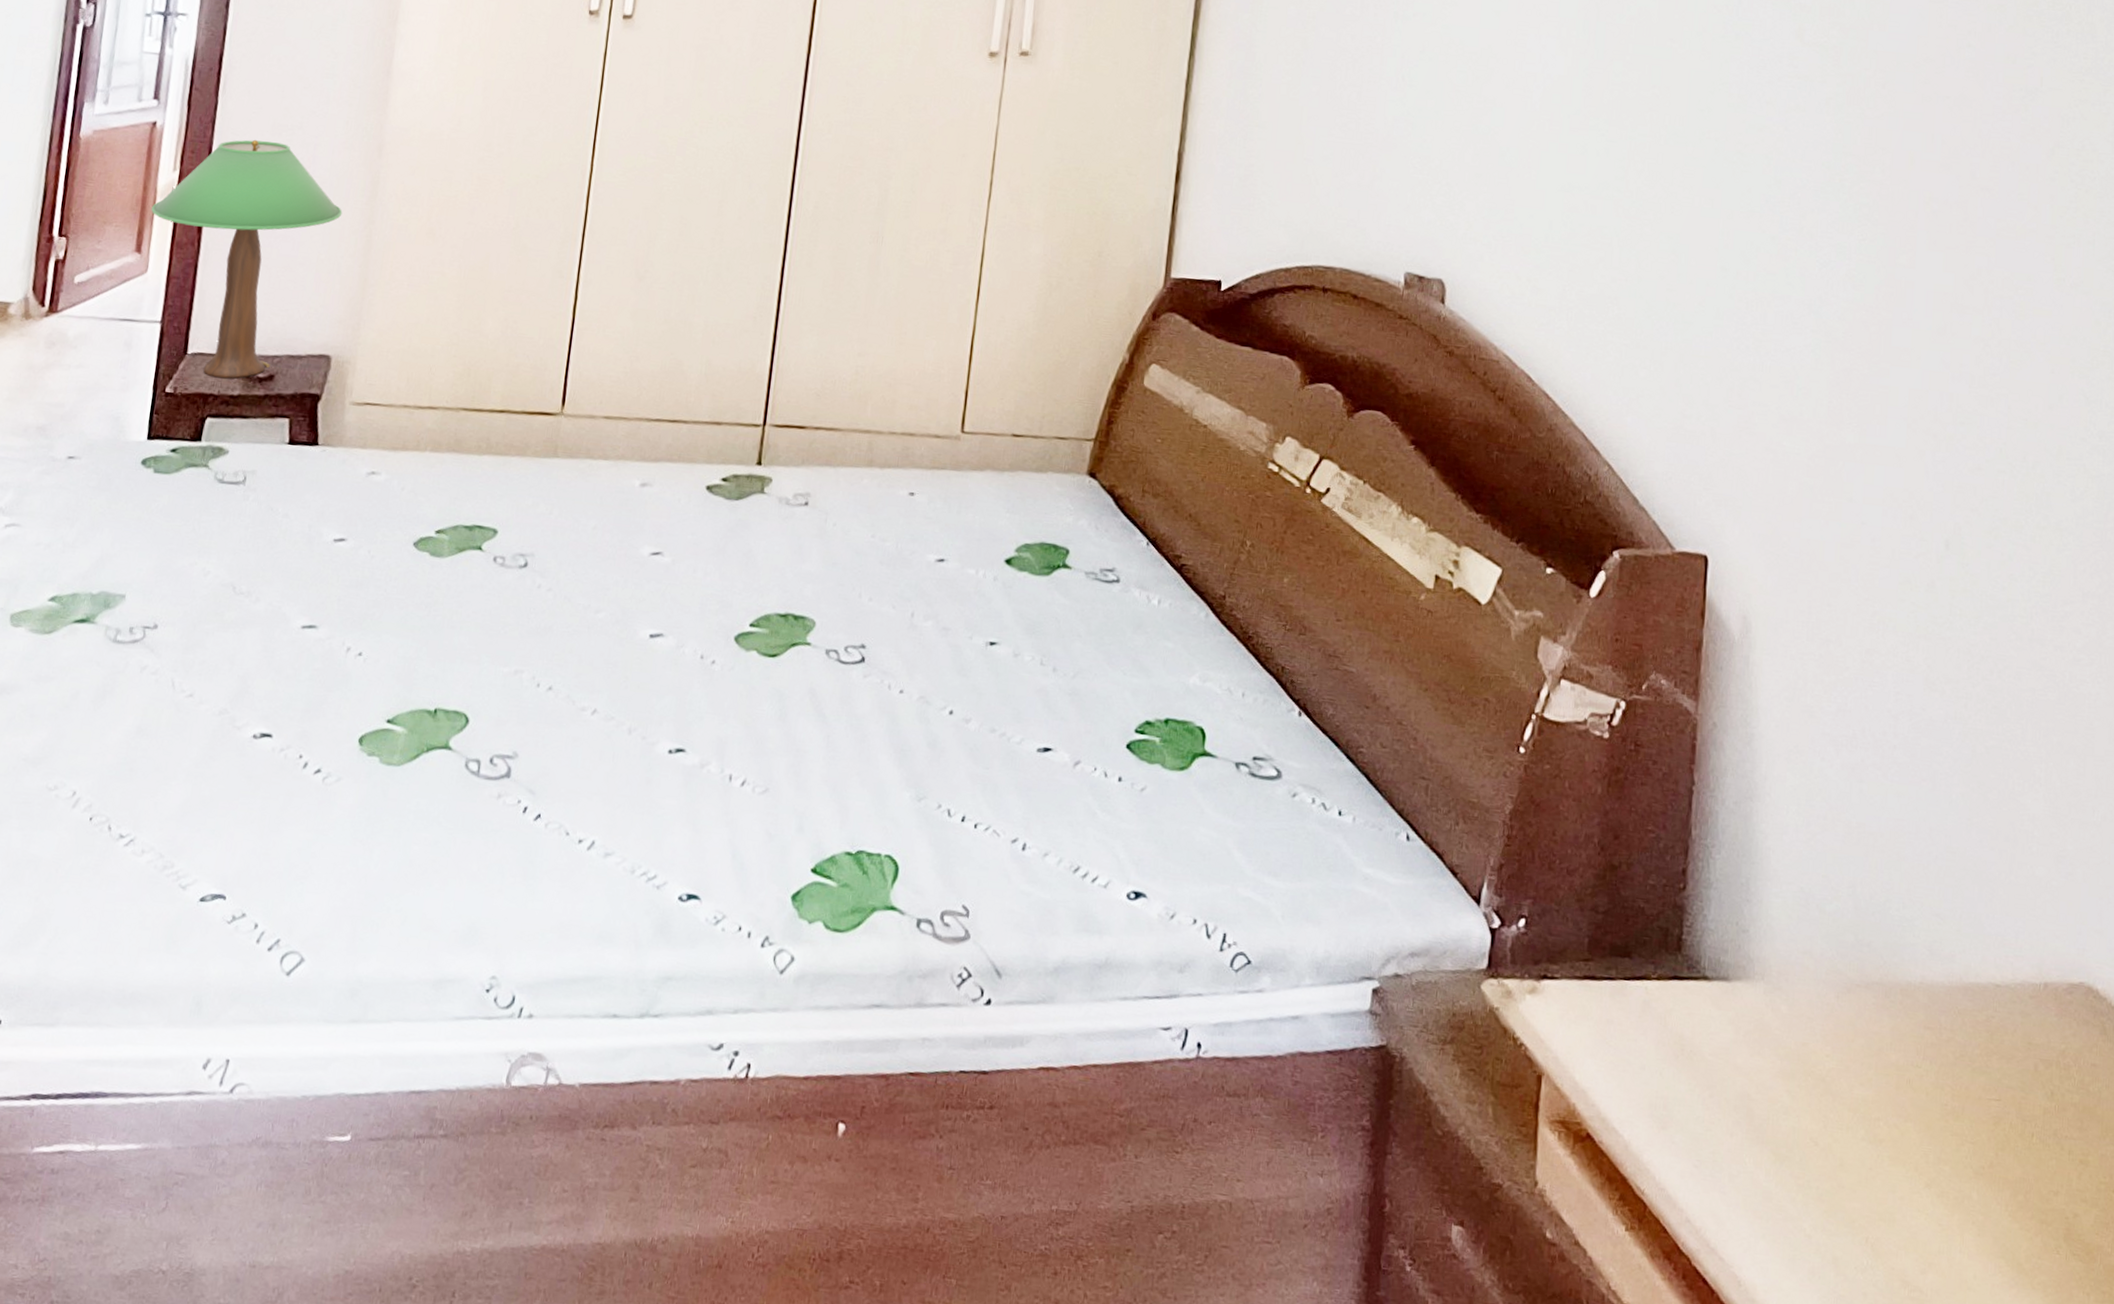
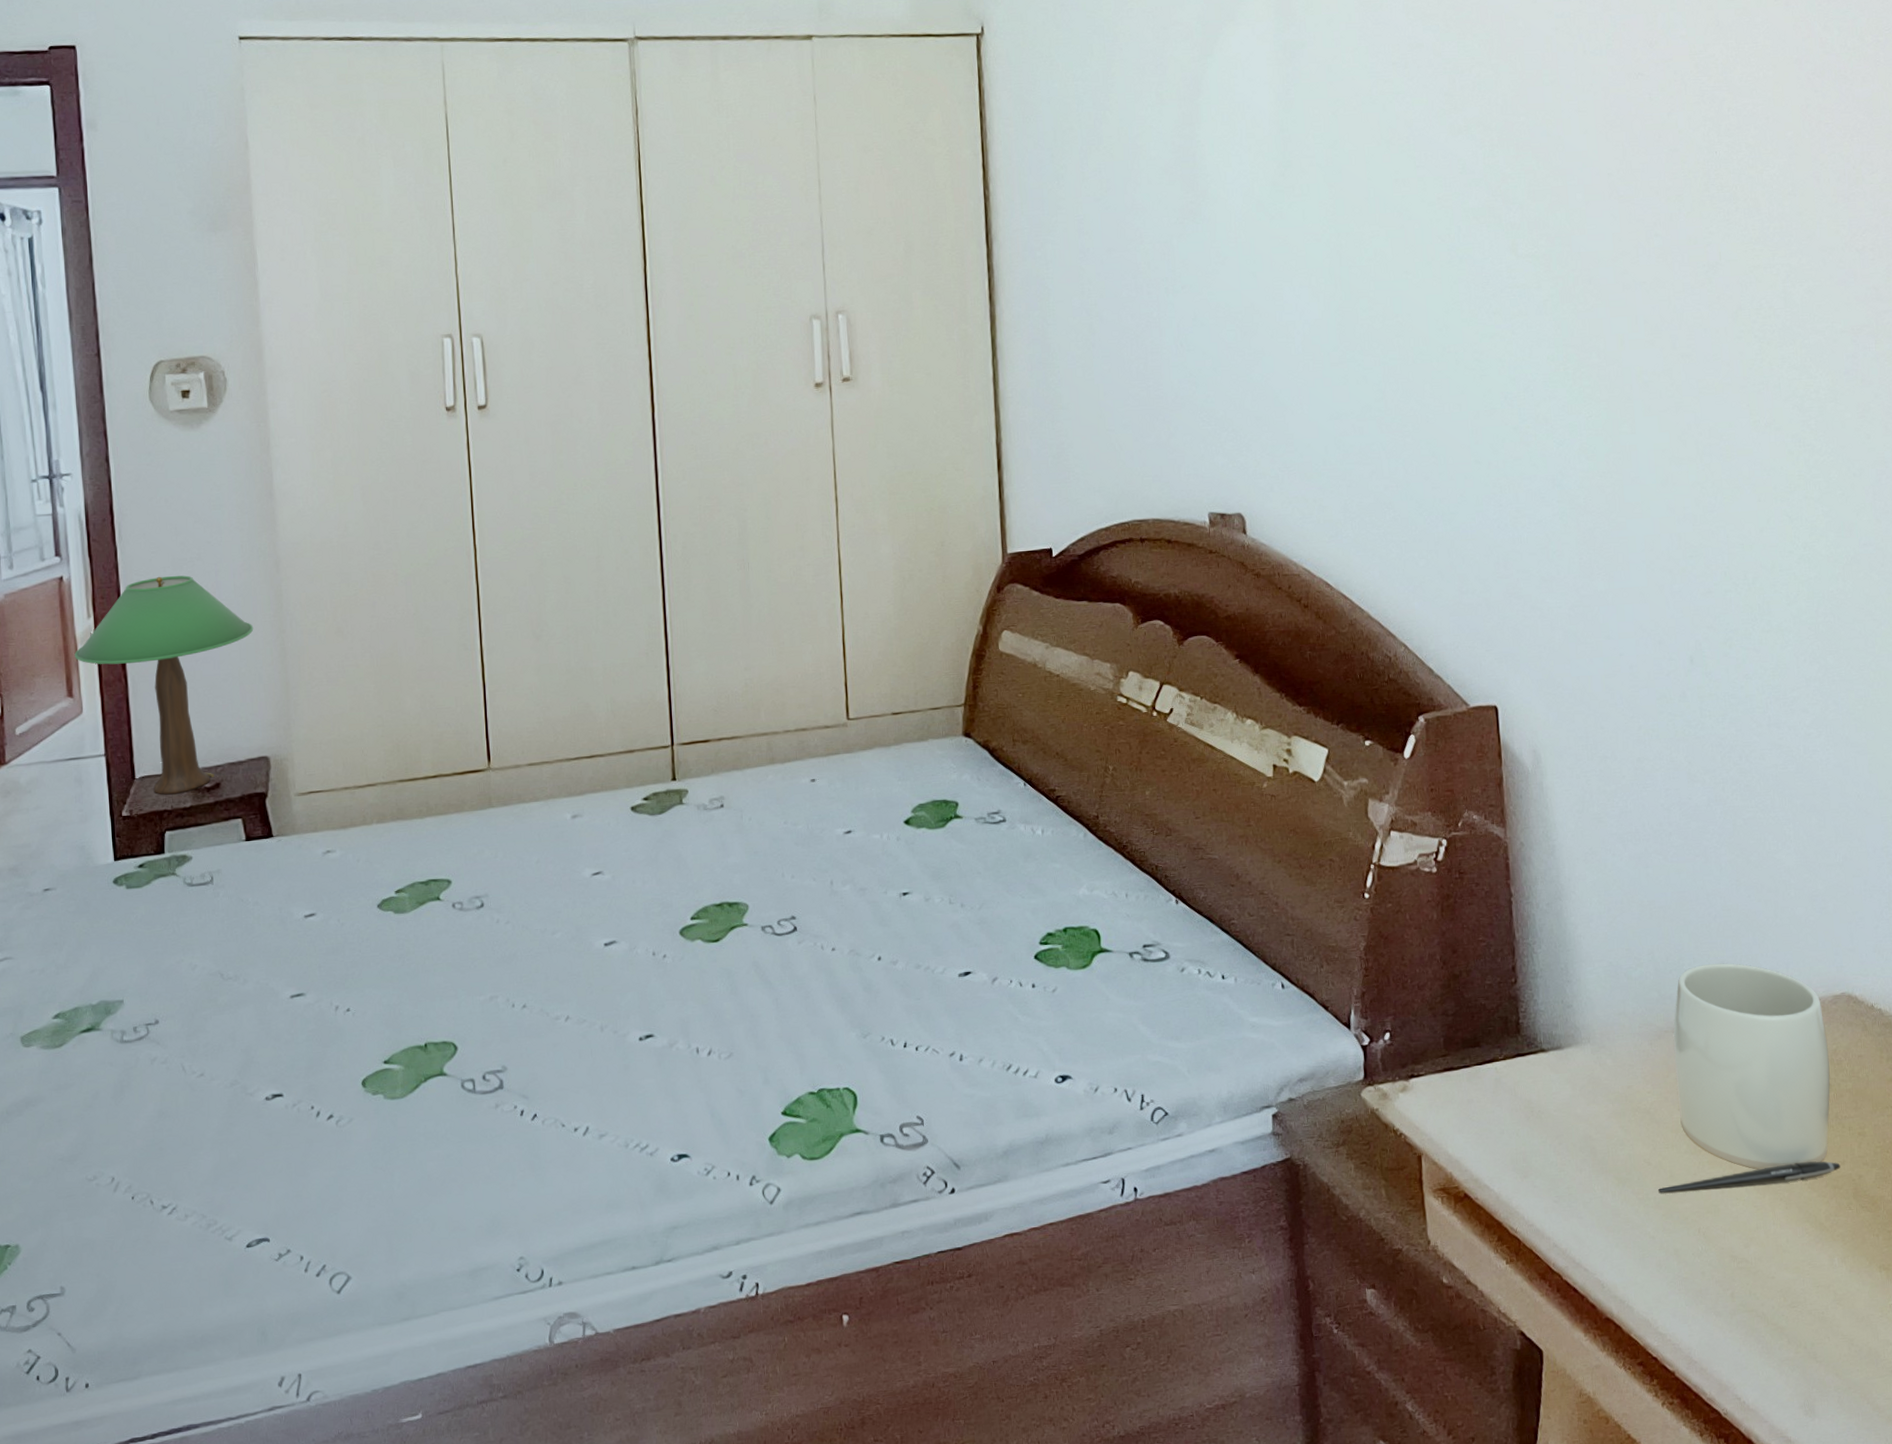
pen: none [1822,1177,2052,1206] -> present [1657,1161,1841,1194]
mug: none [1861,913,2056,1187] -> present [1673,963,1831,1170]

